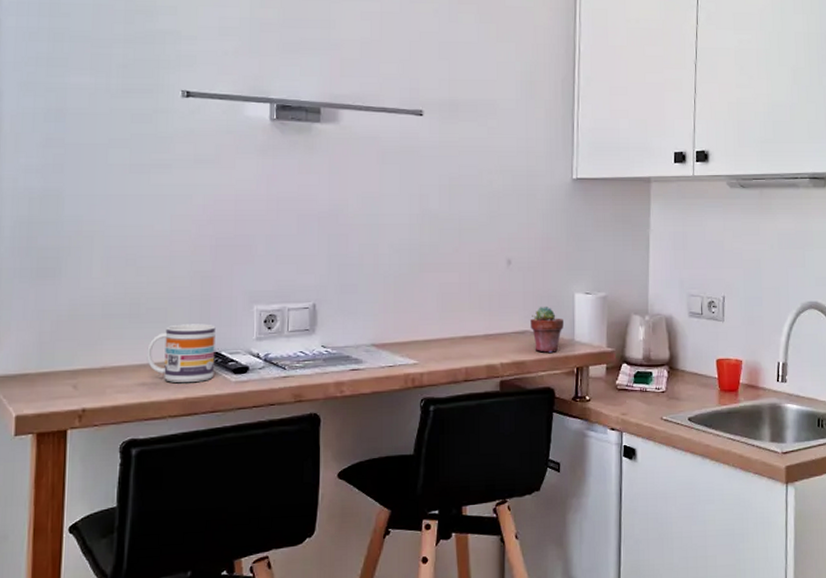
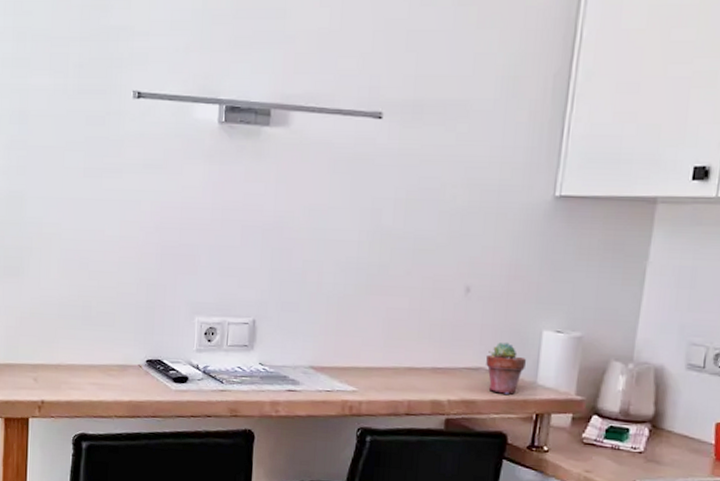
mug: present [147,324,216,383] -> none [96,329,159,387]

